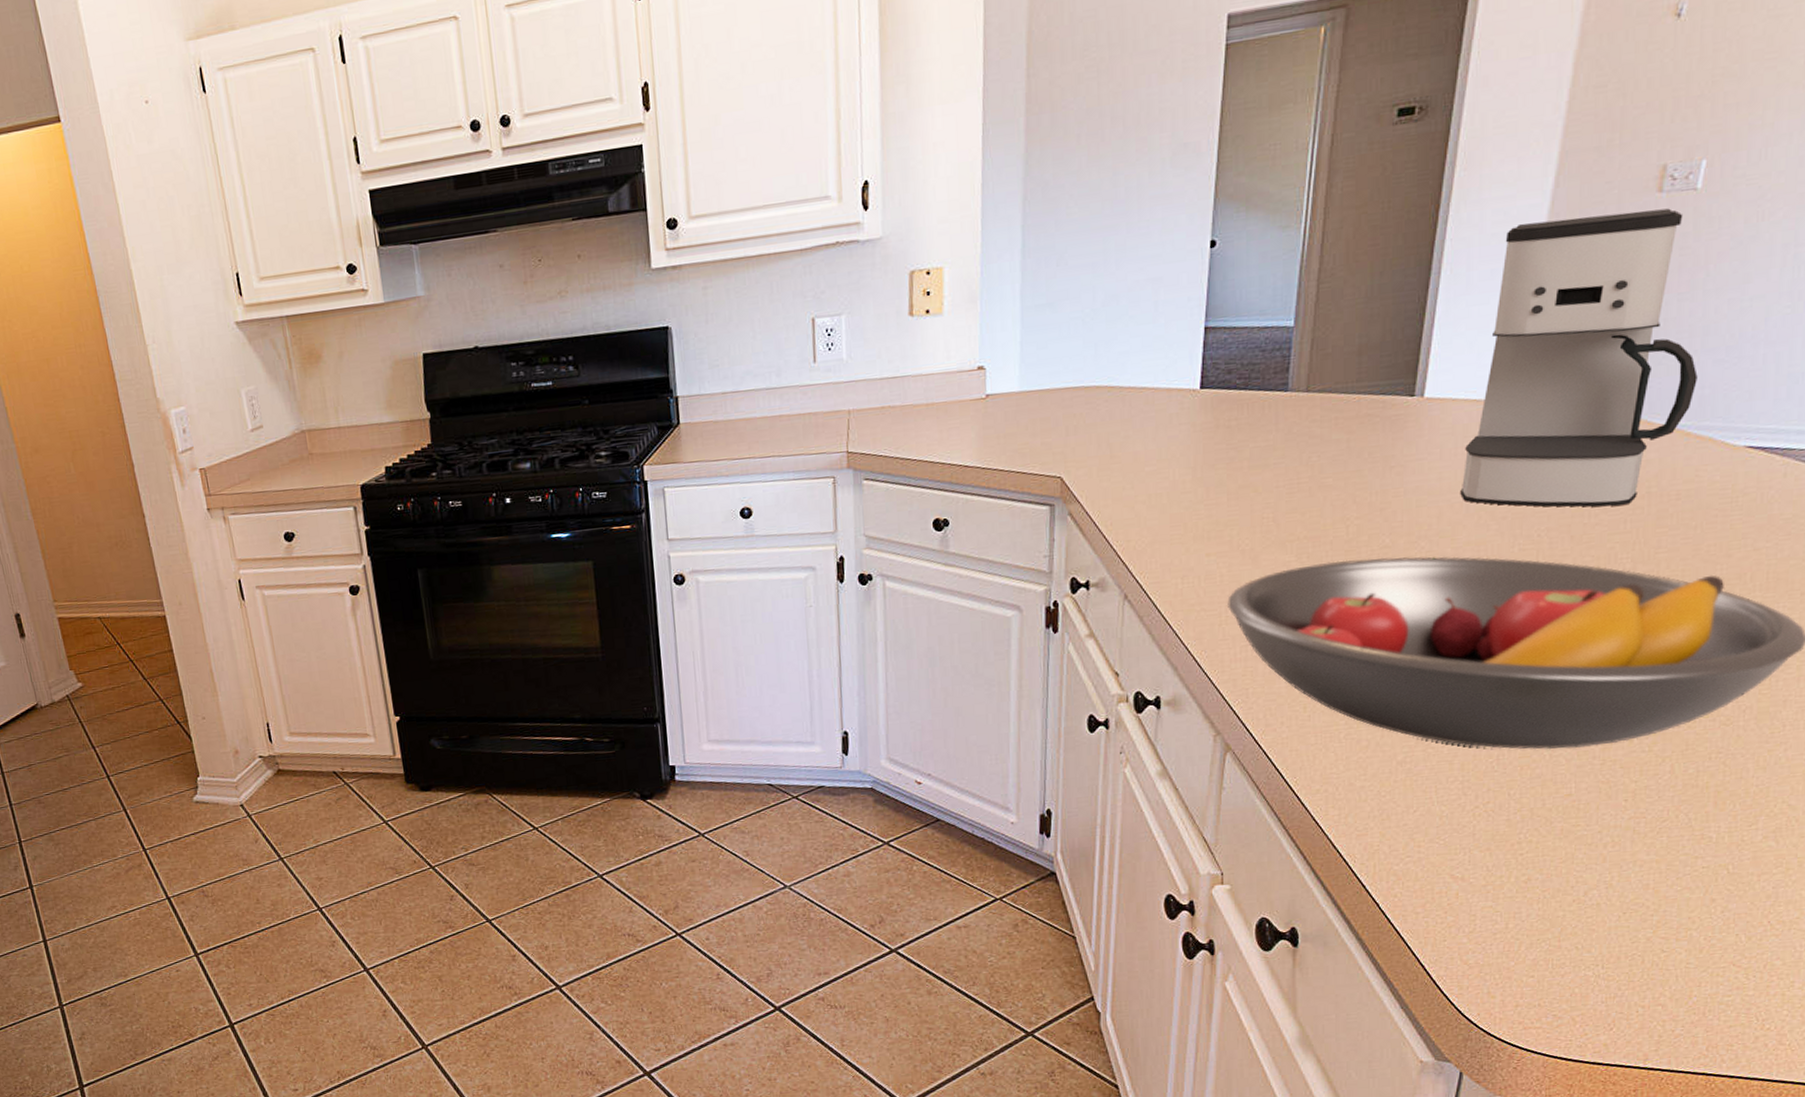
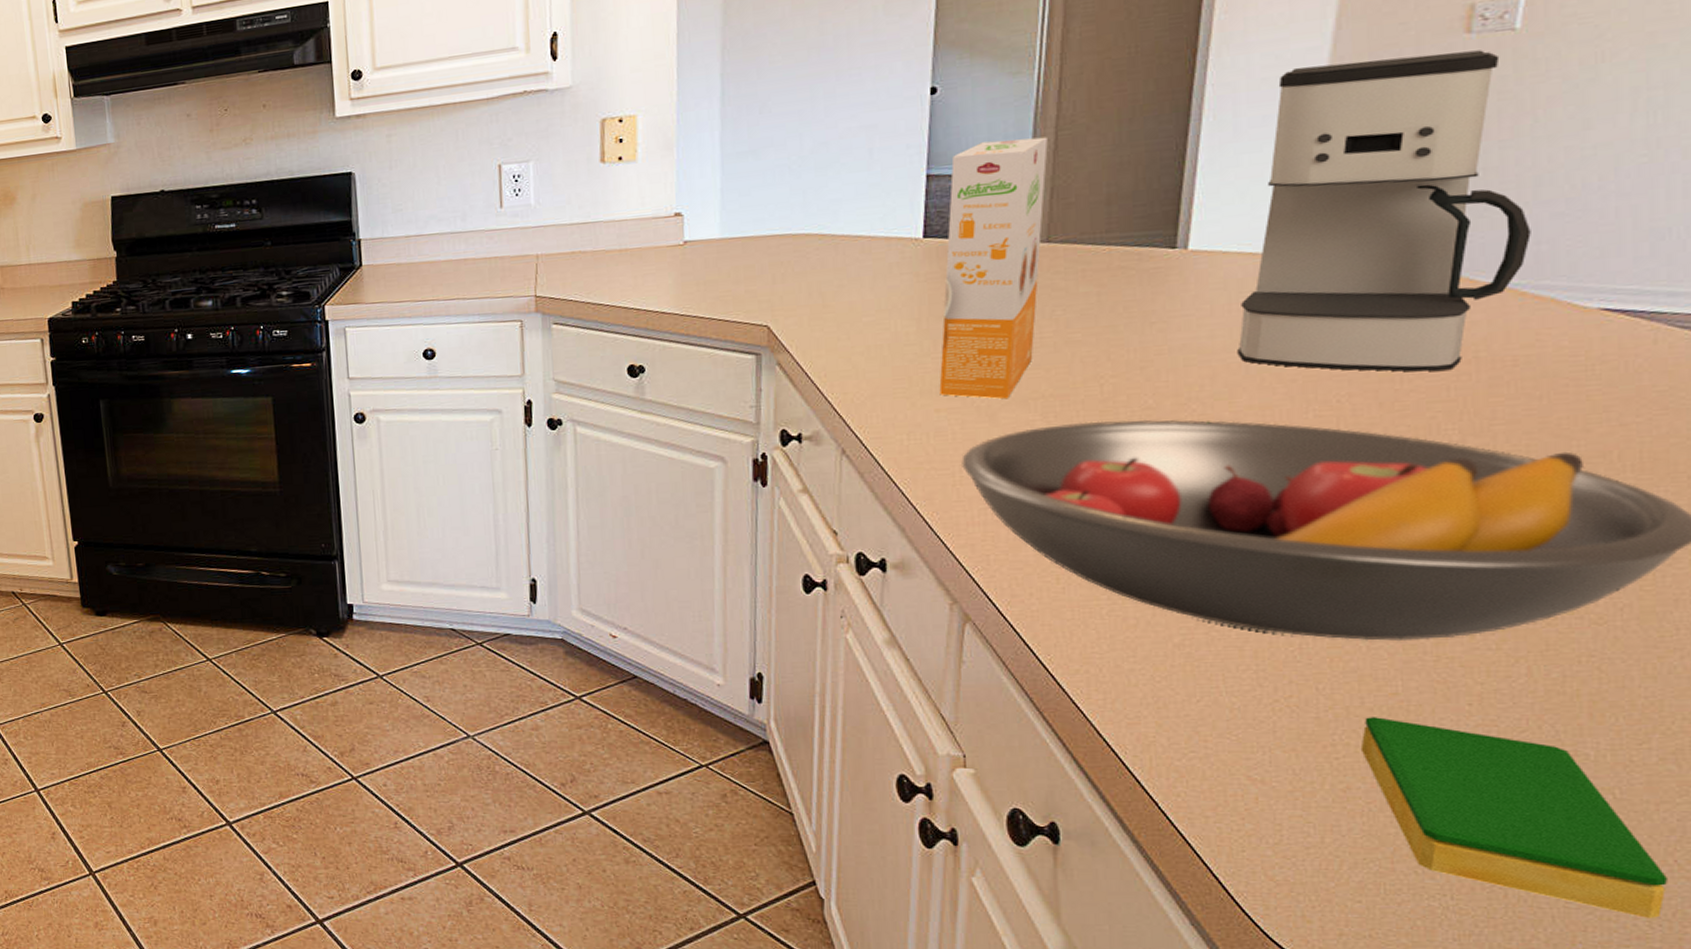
cereal box: none [1210,289,1310,543] -> present [939,136,1048,400]
dish sponge: none [1540,816,1762,971] -> present [1360,717,1667,918]

